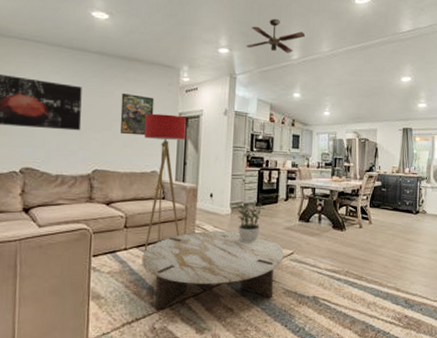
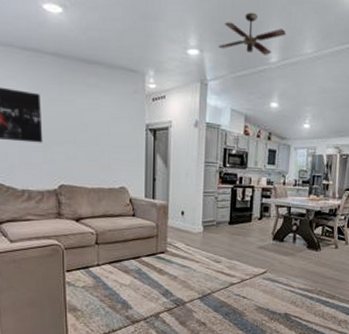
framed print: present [120,94,154,136] -> none [83,102,119,149]
coffee table: present [142,230,284,309] -> none [115,248,257,322]
floor lamp: present [144,113,187,253] -> none [109,124,155,269]
potted plant: present [235,200,265,243] -> none [207,219,238,262]

